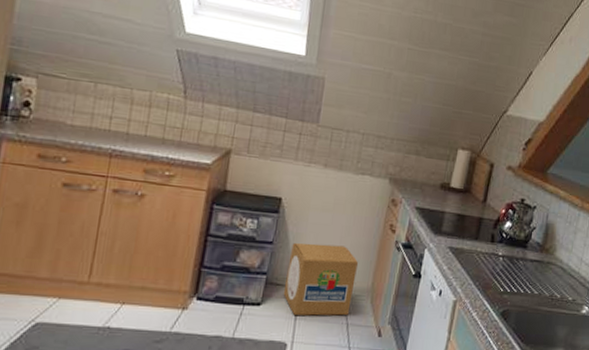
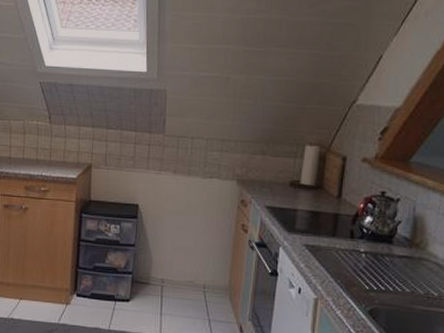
cardboard box: present [283,243,358,316] -> none [148,244,214,312]

